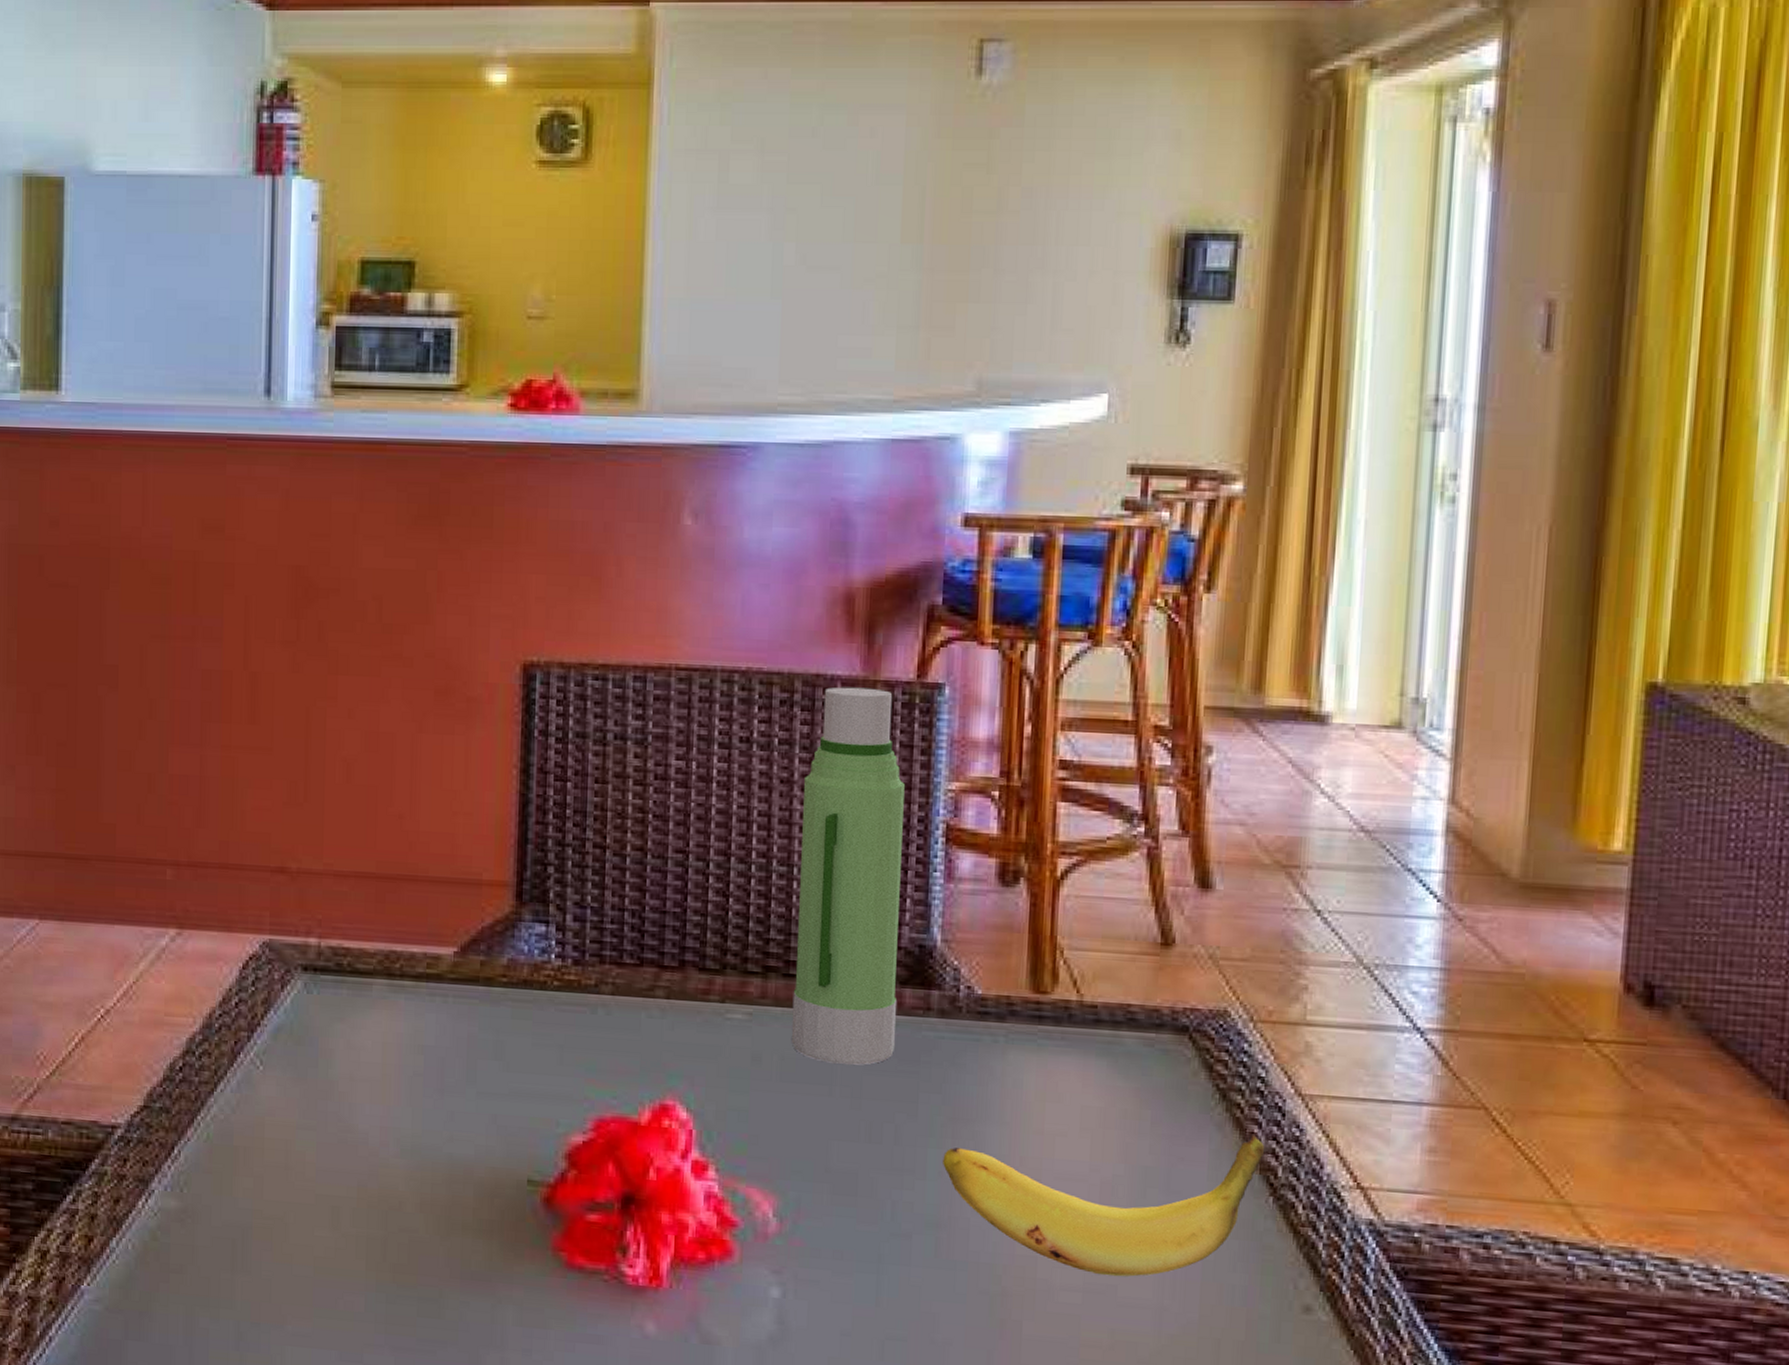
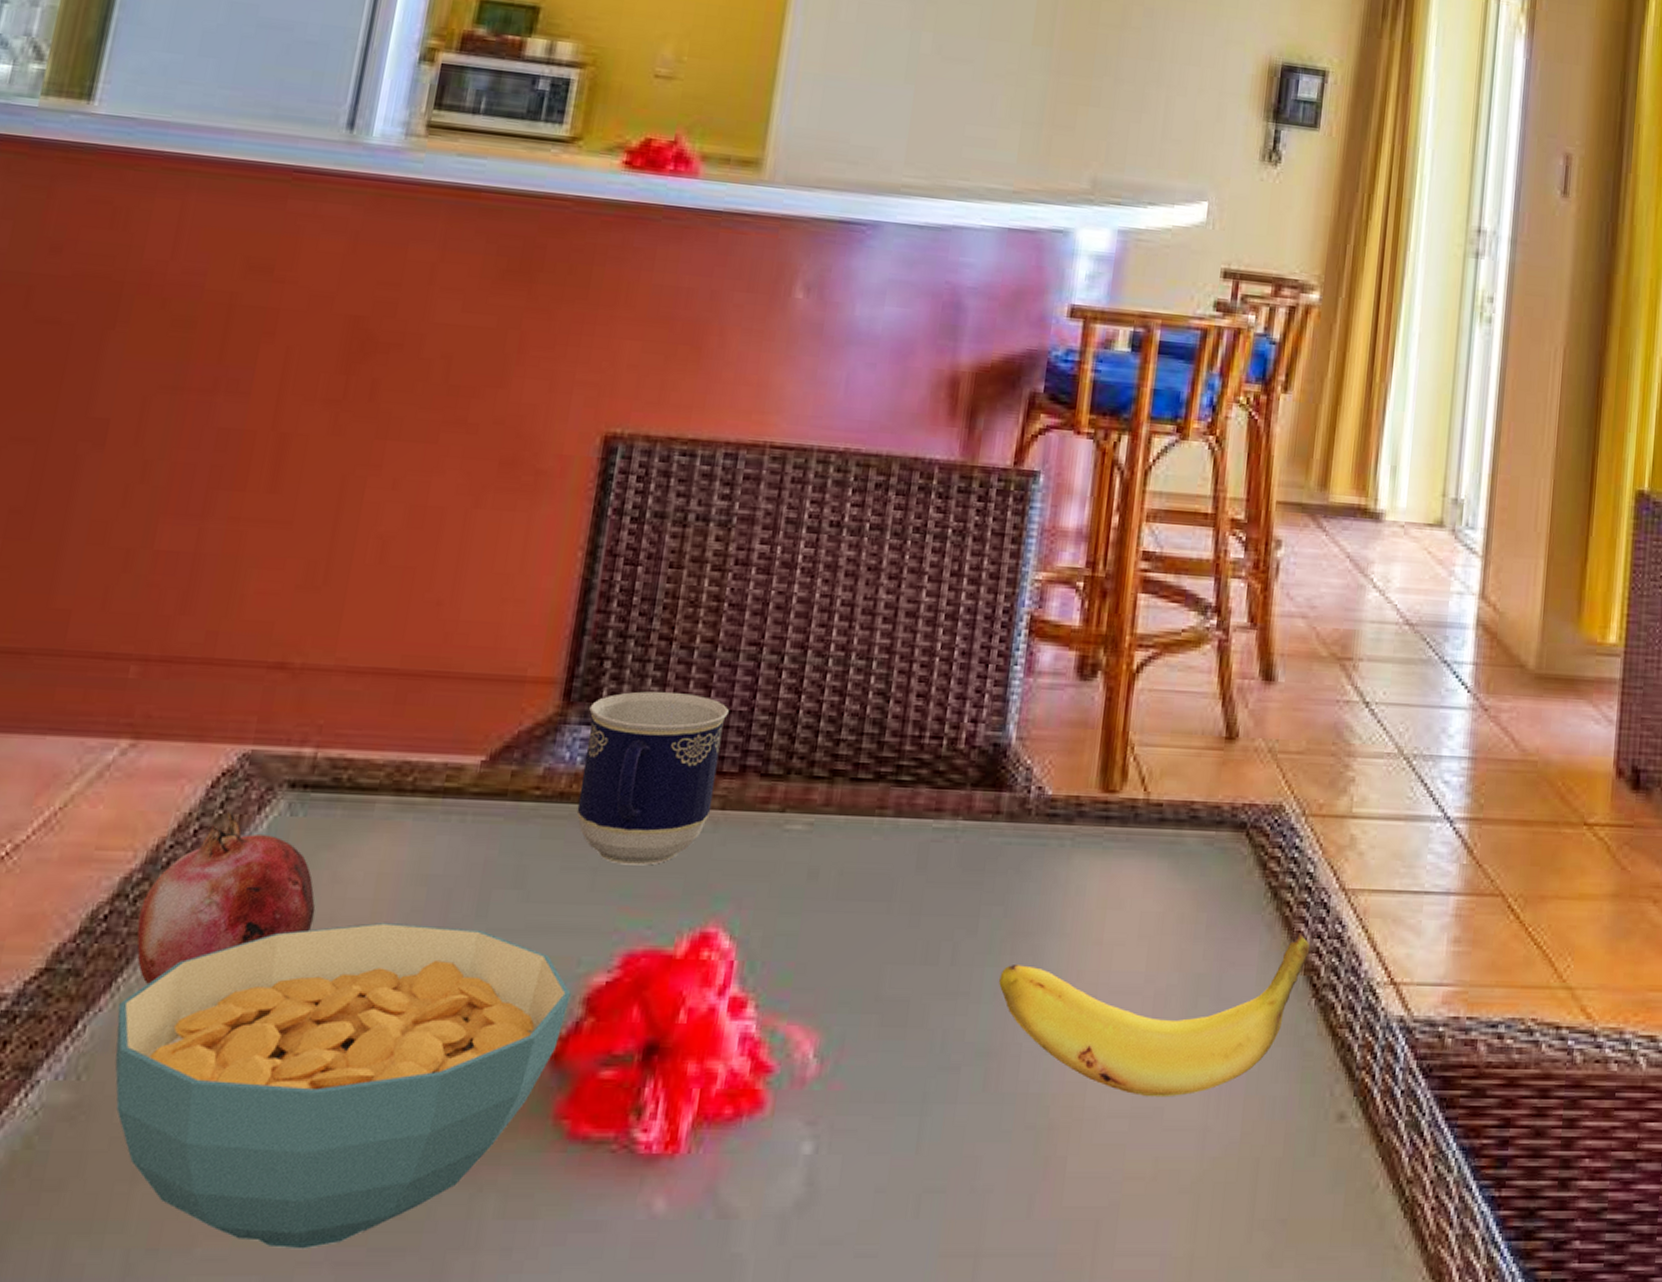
cereal bowl: none [201,1083,554,1335] -> present [115,923,571,1249]
fruit: none [205,988,338,1122] -> present [136,811,316,984]
cup: none [540,893,663,1045] -> present [576,691,729,866]
water bottle: present [791,687,905,1065] -> none [852,471,993,877]

